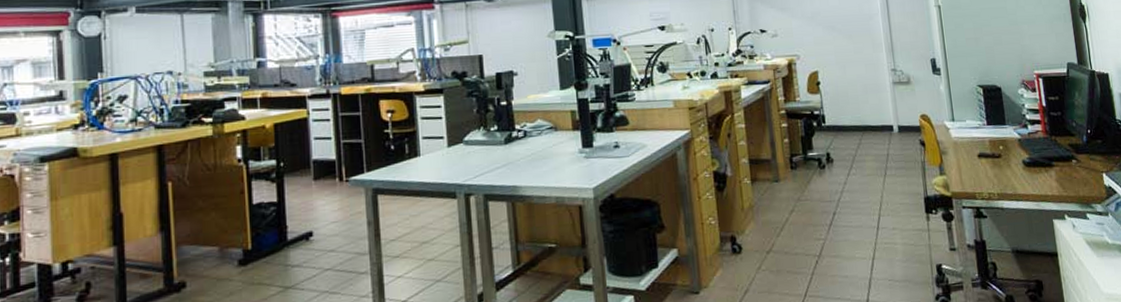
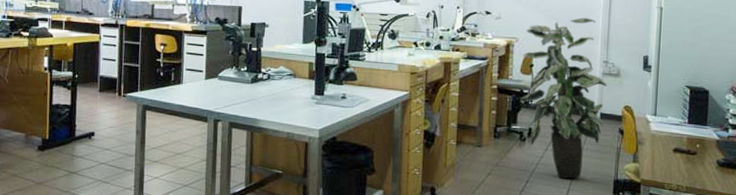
indoor plant: none [807,25,906,205] -> present [520,17,607,179]

